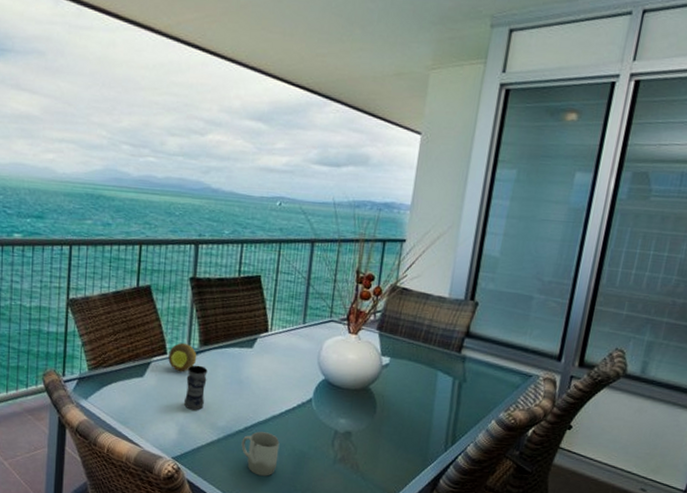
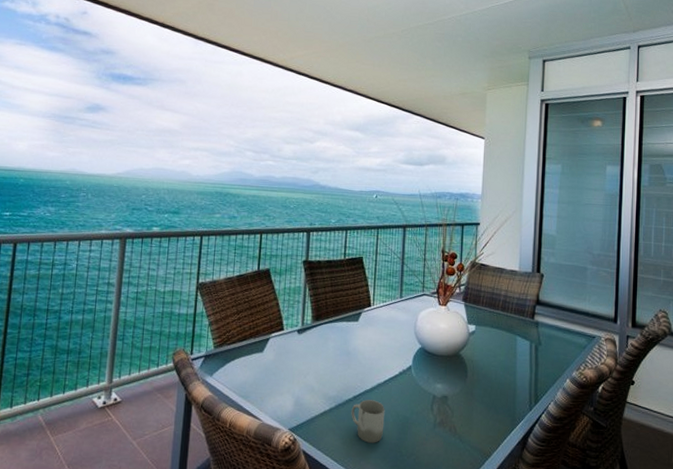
fruit: present [168,342,197,373] -> none [285,319,310,347]
jar: present [184,365,208,411] -> none [299,339,320,382]

